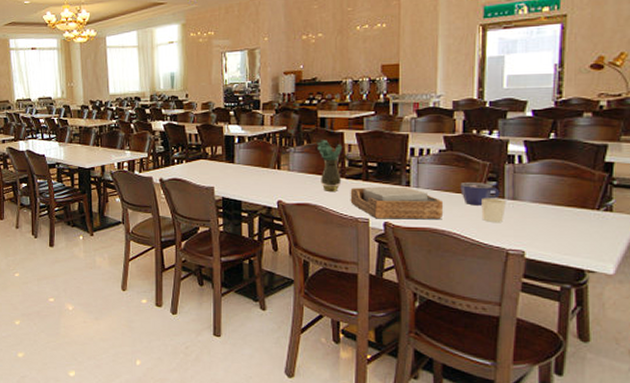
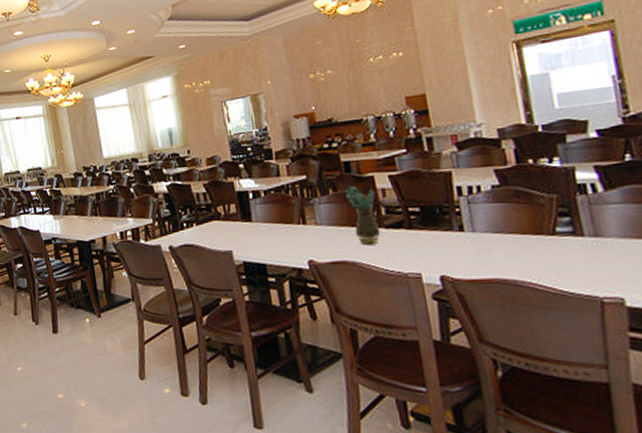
napkin holder: present [350,186,444,220] -> none [392,232,512,273]
cup: present [460,183,500,206] -> none [525,219,578,248]
cup: present [481,198,506,222] -> none [555,236,589,266]

